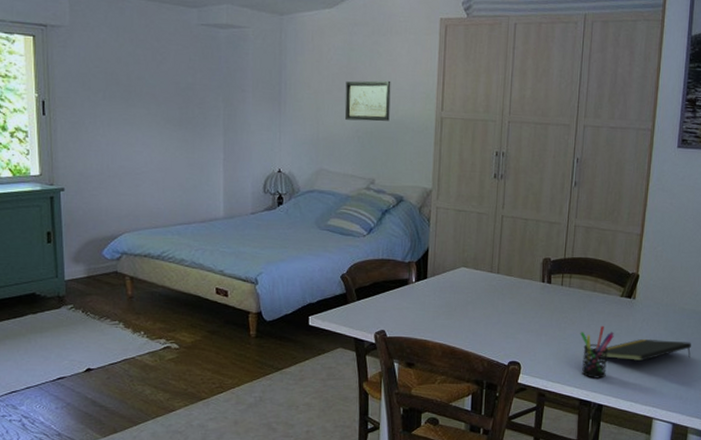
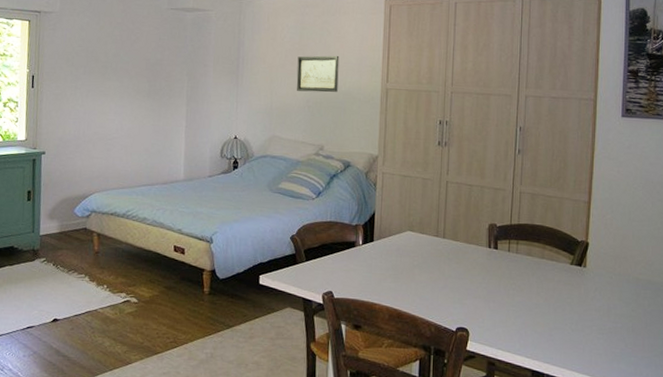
pen holder: present [580,325,614,379] -> none [529,293,565,349]
notepad: present [601,338,691,362] -> none [553,309,649,333]

